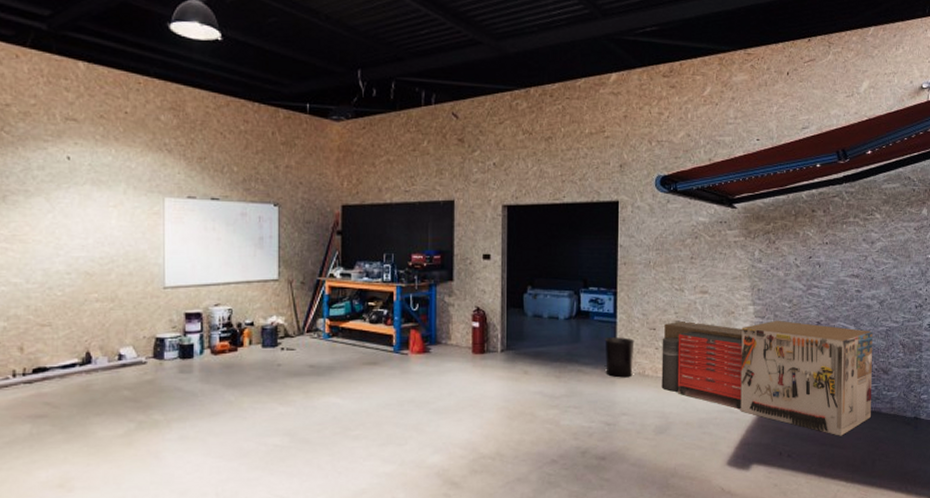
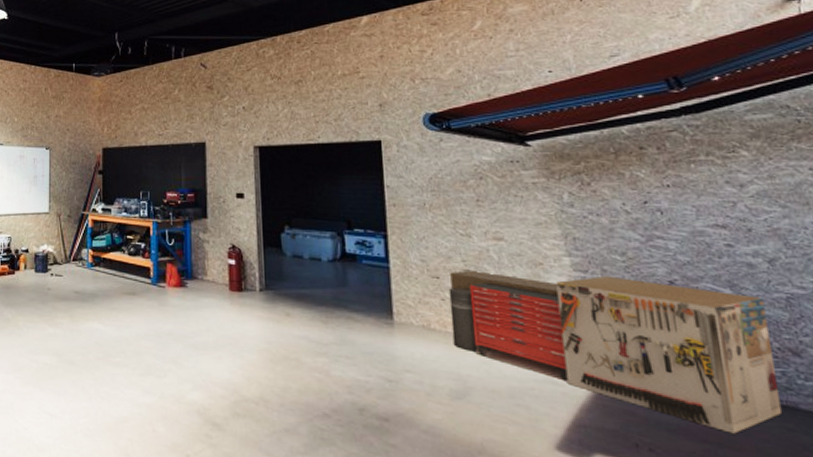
waste bin: present [605,337,635,378] -> none [377,284,415,330]

